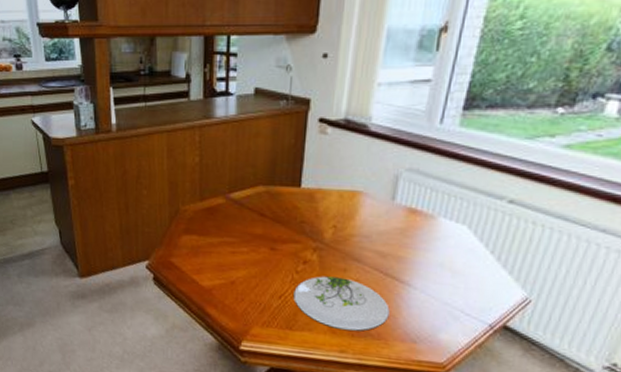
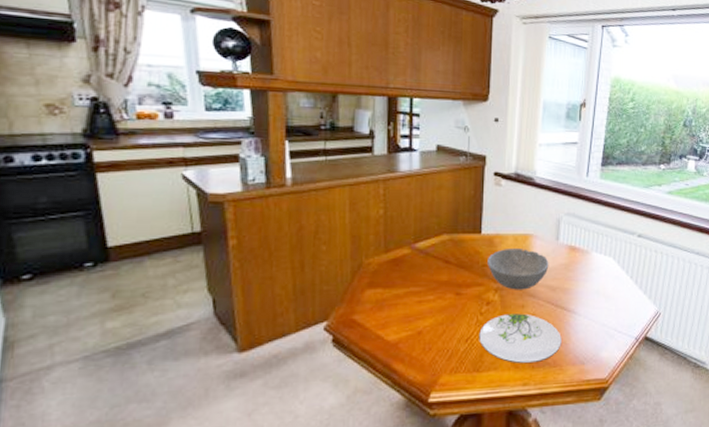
bowl: none [306,205,381,253] -> present [487,247,549,290]

